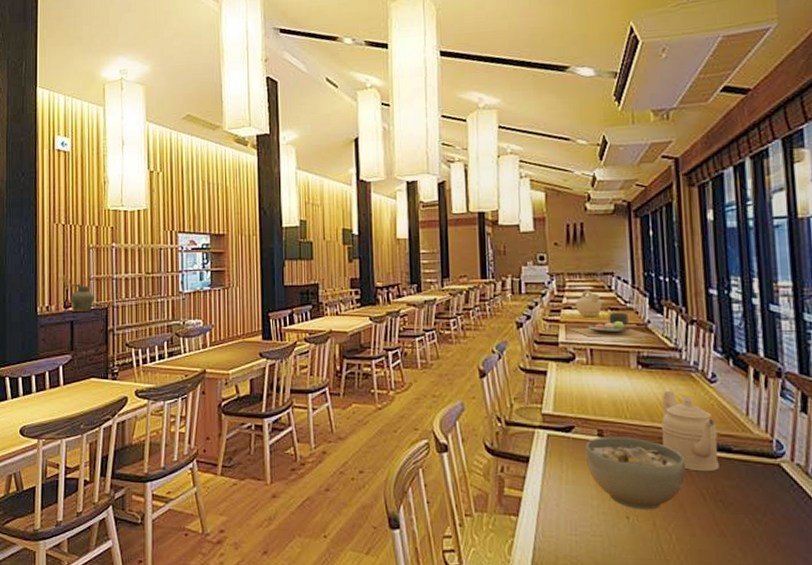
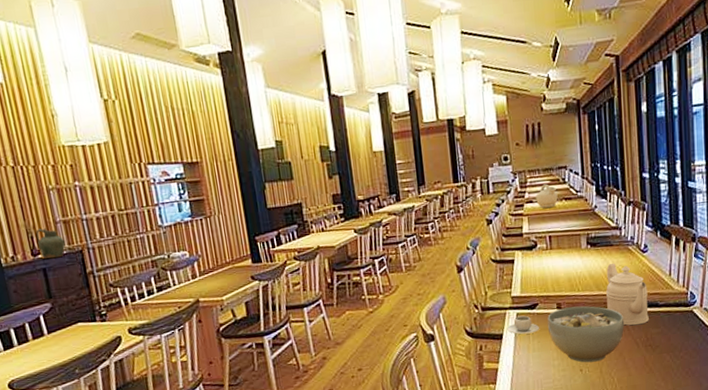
teacup: none [535,438,576,461] -> present [507,315,540,335]
tea set: present [568,312,658,338] -> none [530,200,603,226]

